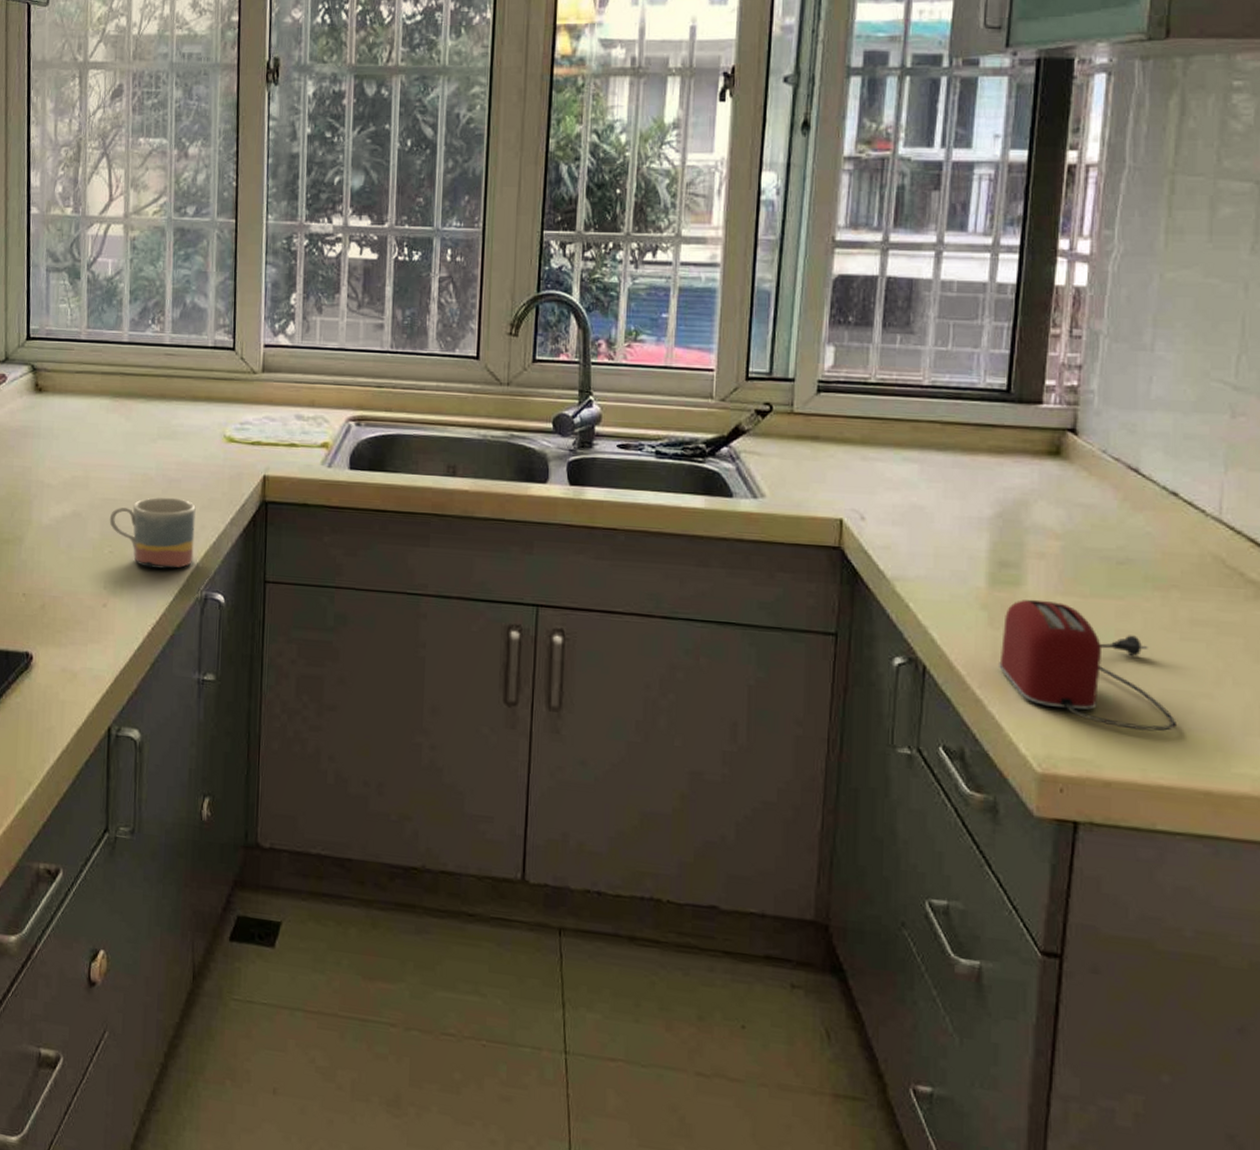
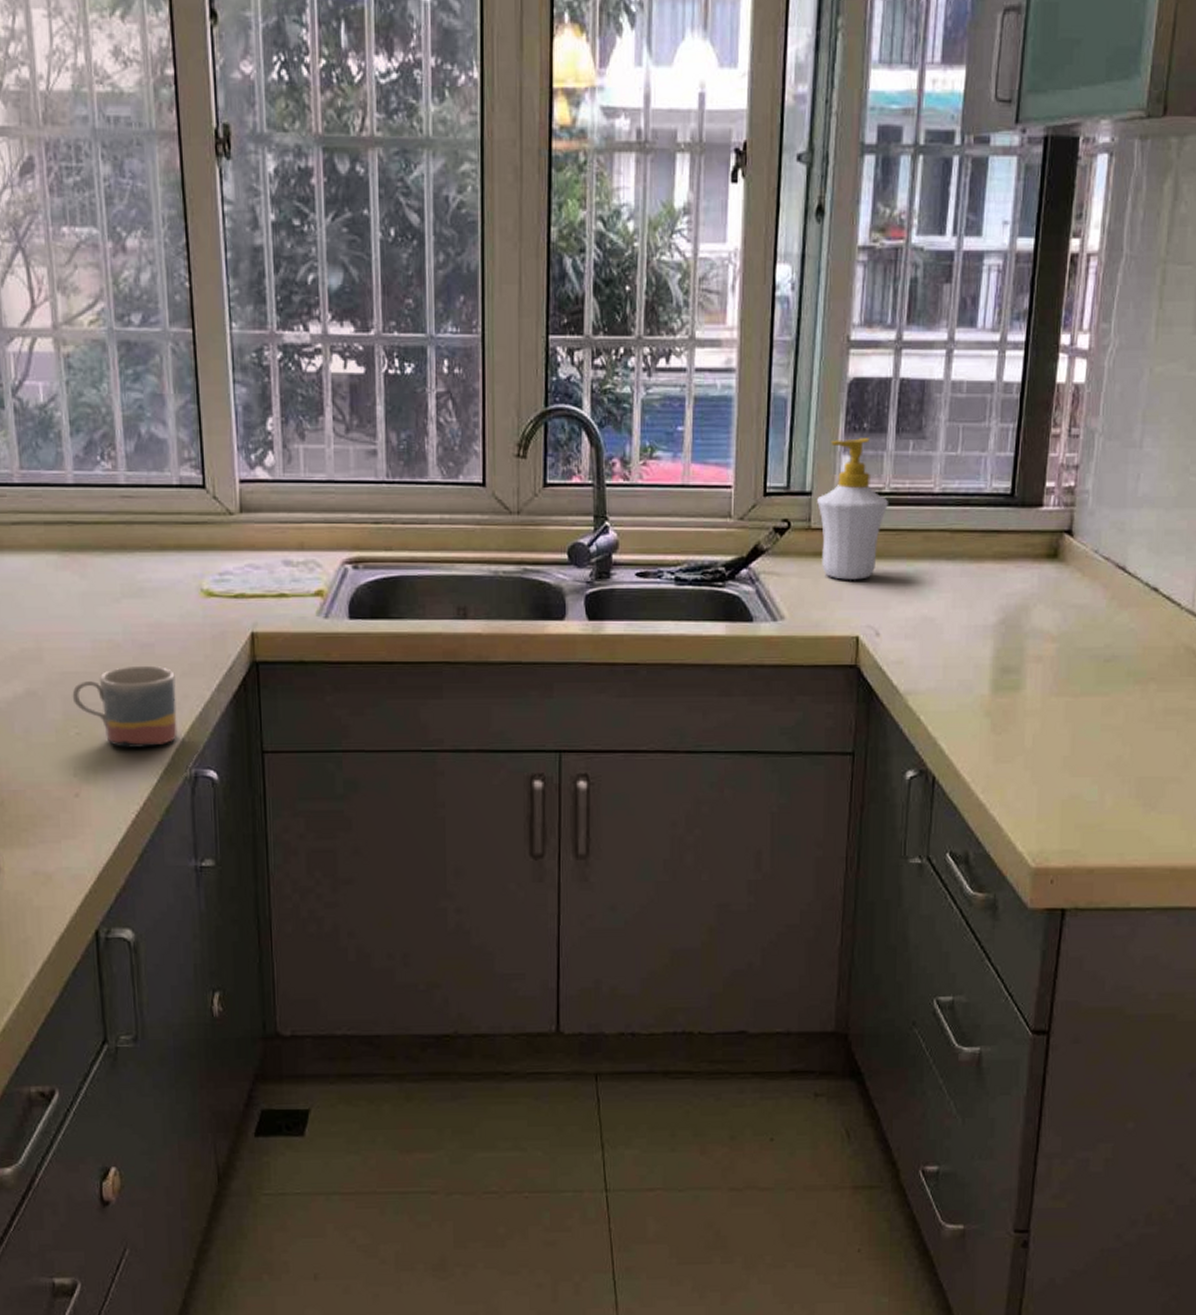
soap bottle: none [800,330,876,464] -> present [817,438,889,580]
toaster: present [999,599,1177,732] -> none [1000,702,1150,818]

